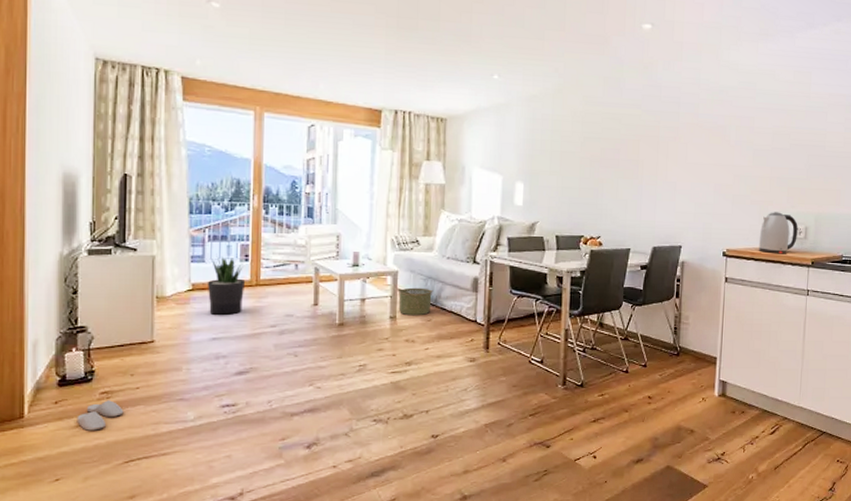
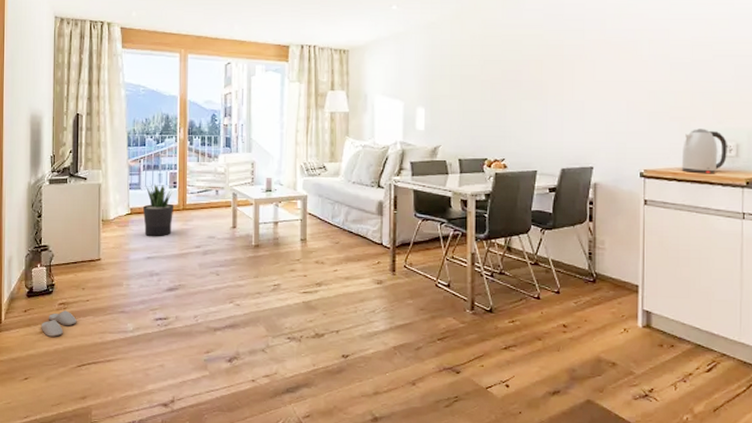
basket: present [397,287,433,316] -> none [307,211,340,239]

